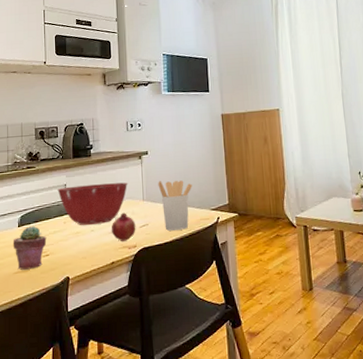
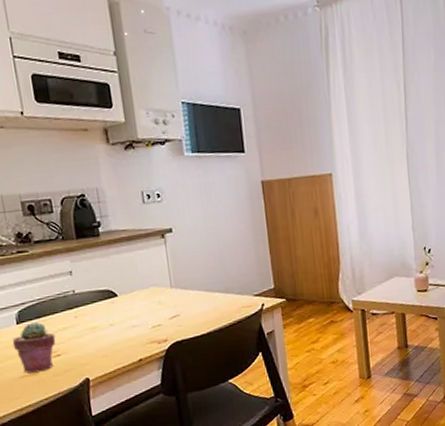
mixing bowl: present [57,182,128,225] -> none [61,267,151,319]
fruit: present [111,213,136,241] -> none [134,302,165,336]
utensil holder: present [158,180,192,231] -> none [187,263,230,321]

